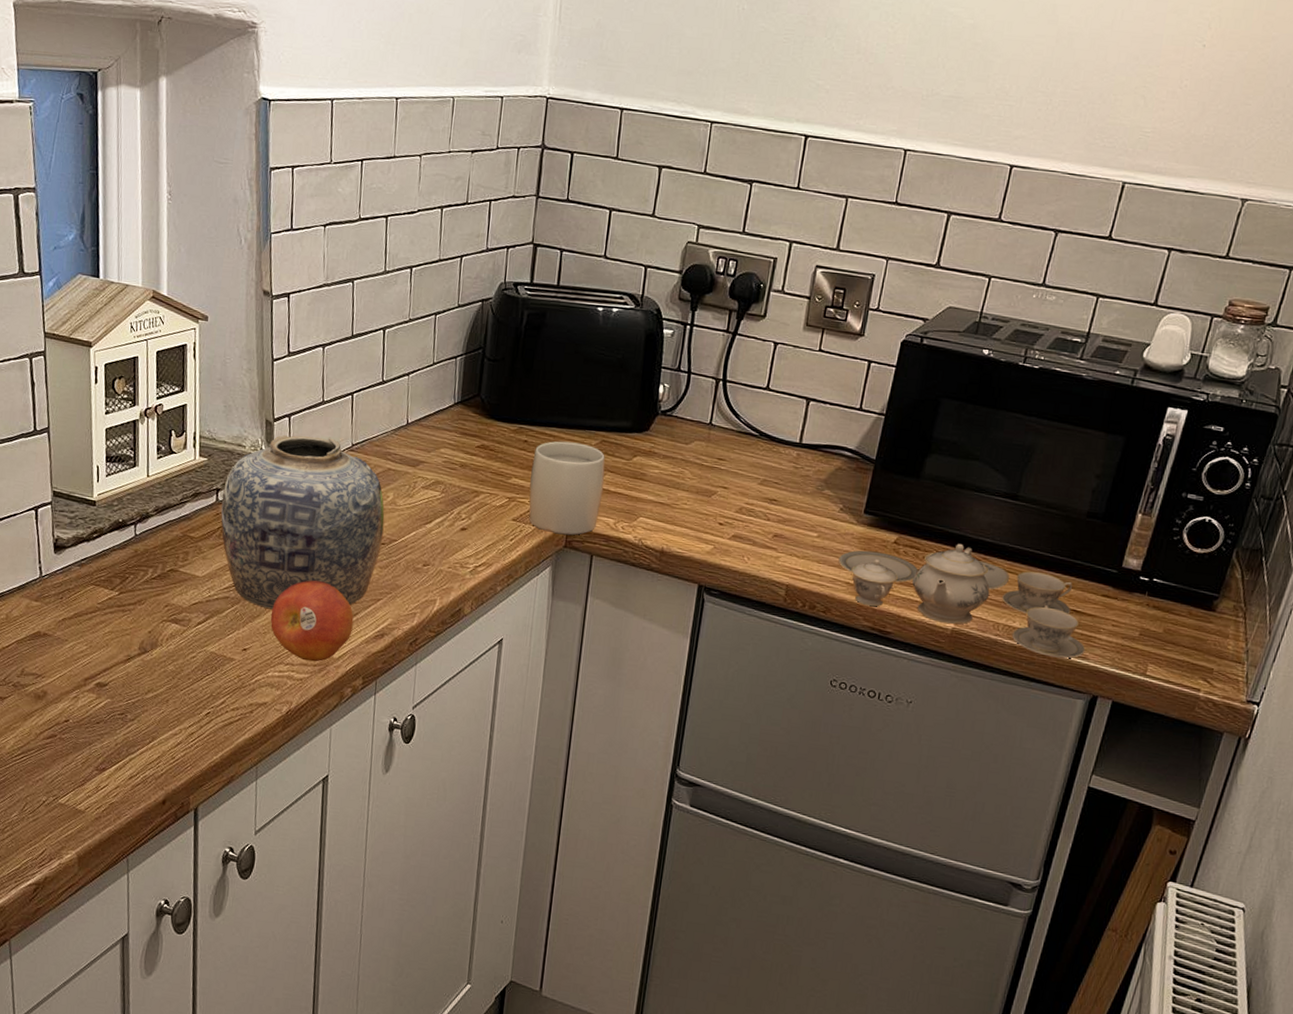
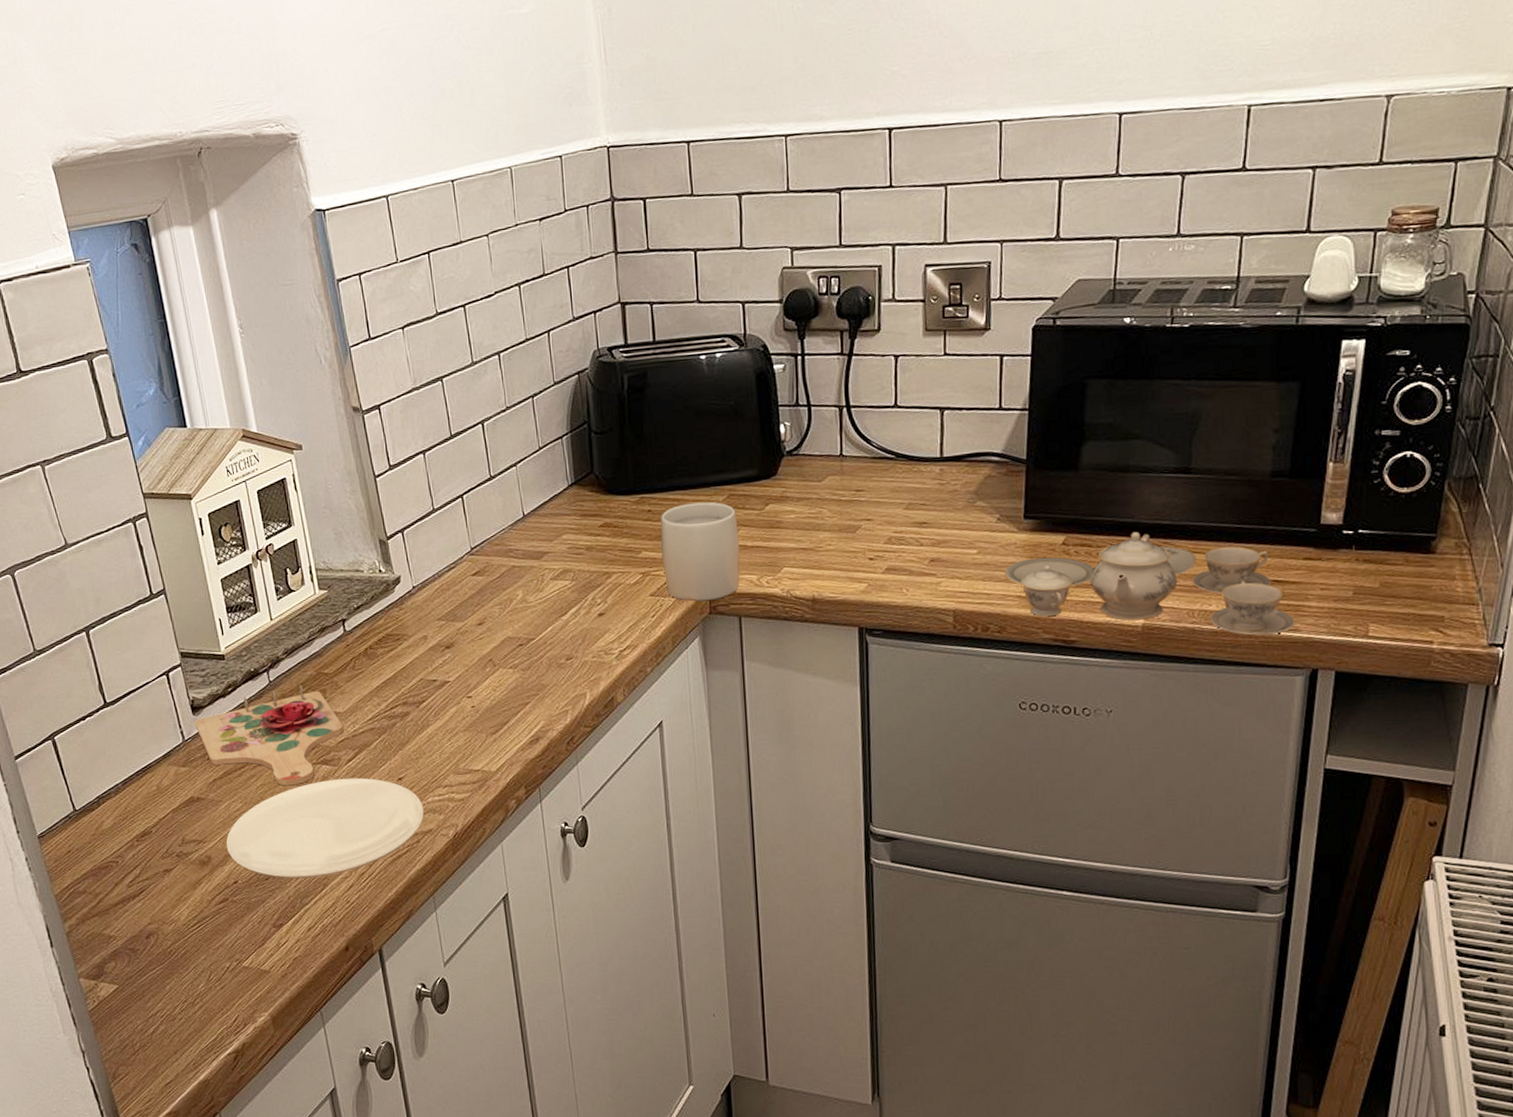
cutting board: none [55,543,200,638] -> present [195,685,344,786]
plate: none [63,638,263,730] -> present [226,777,424,879]
decorative jar: present [220,435,385,610] -> none [349,545,520,733]
fruit: present [270,580,354,662] -> none [420,694,506,780]

